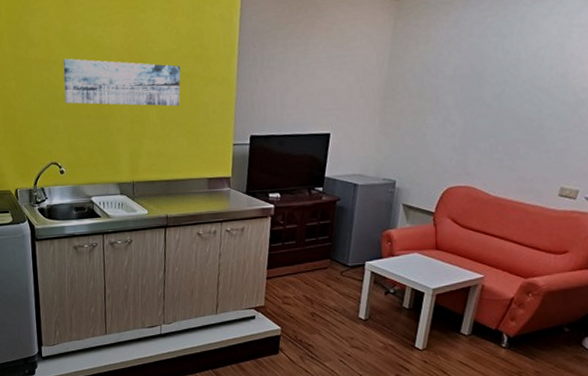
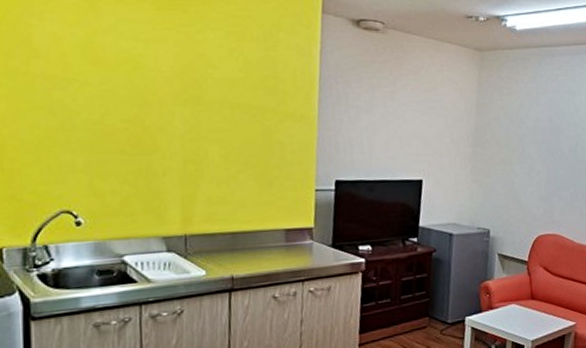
wall art: present [63,58,181,107] -> none [84,77,250,145]

